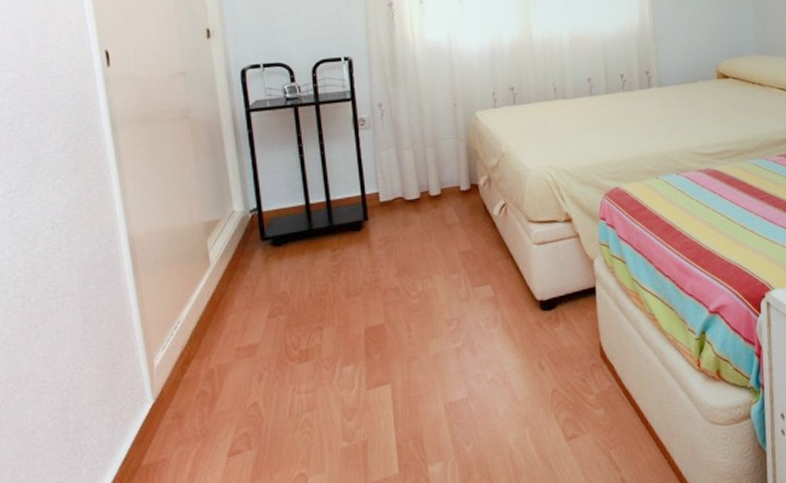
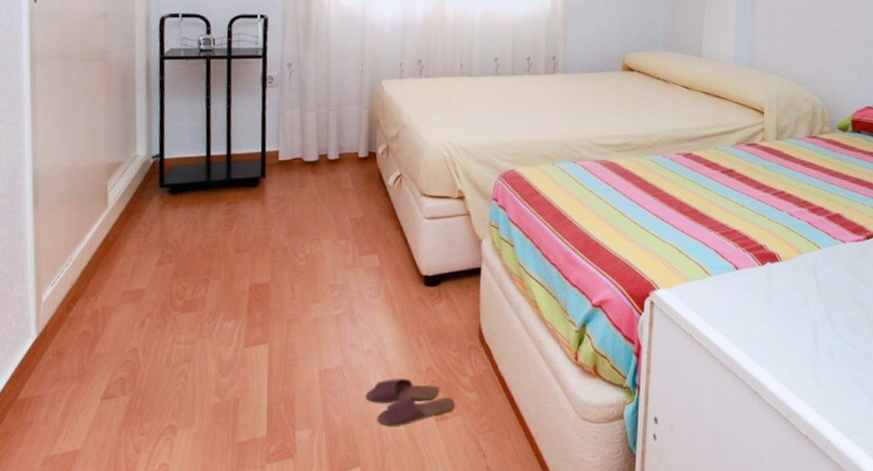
slippers: none [493,402,585,450] -> present [365,377,456,426]

